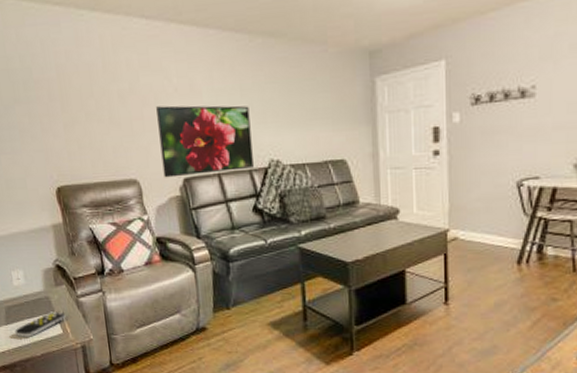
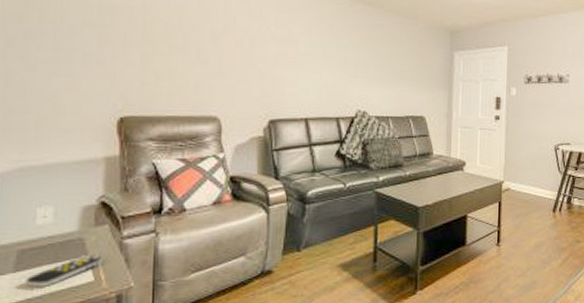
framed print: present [156,105,254,178] -> none [248,49,343,118]

